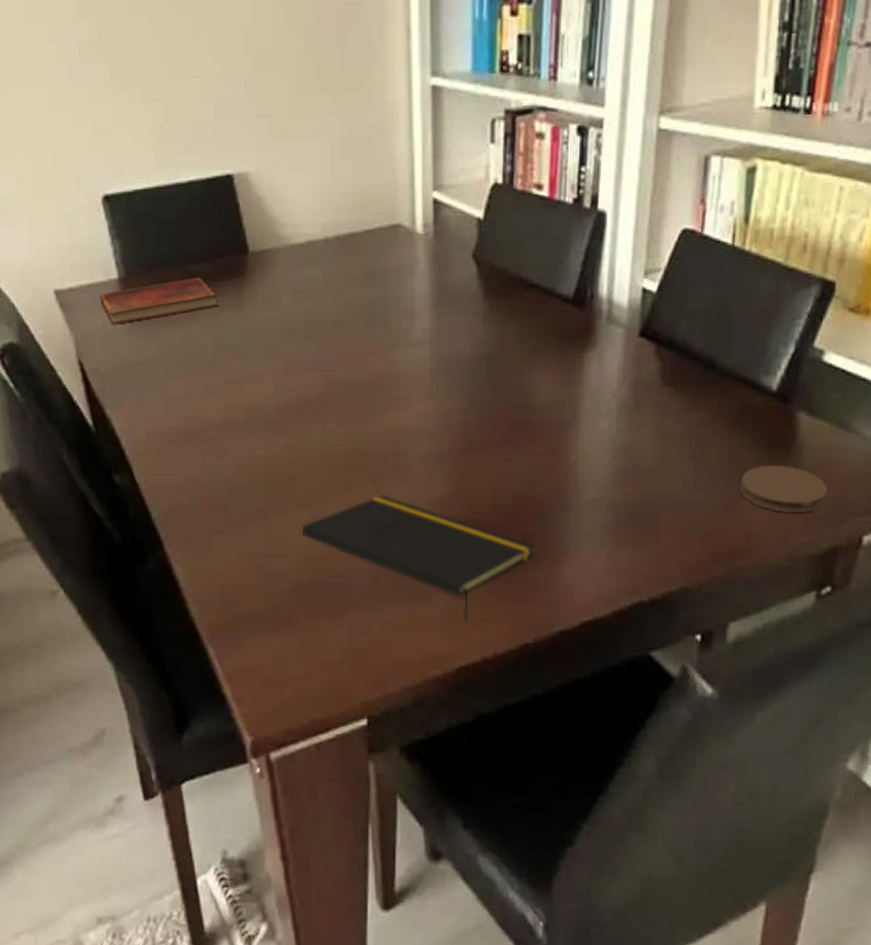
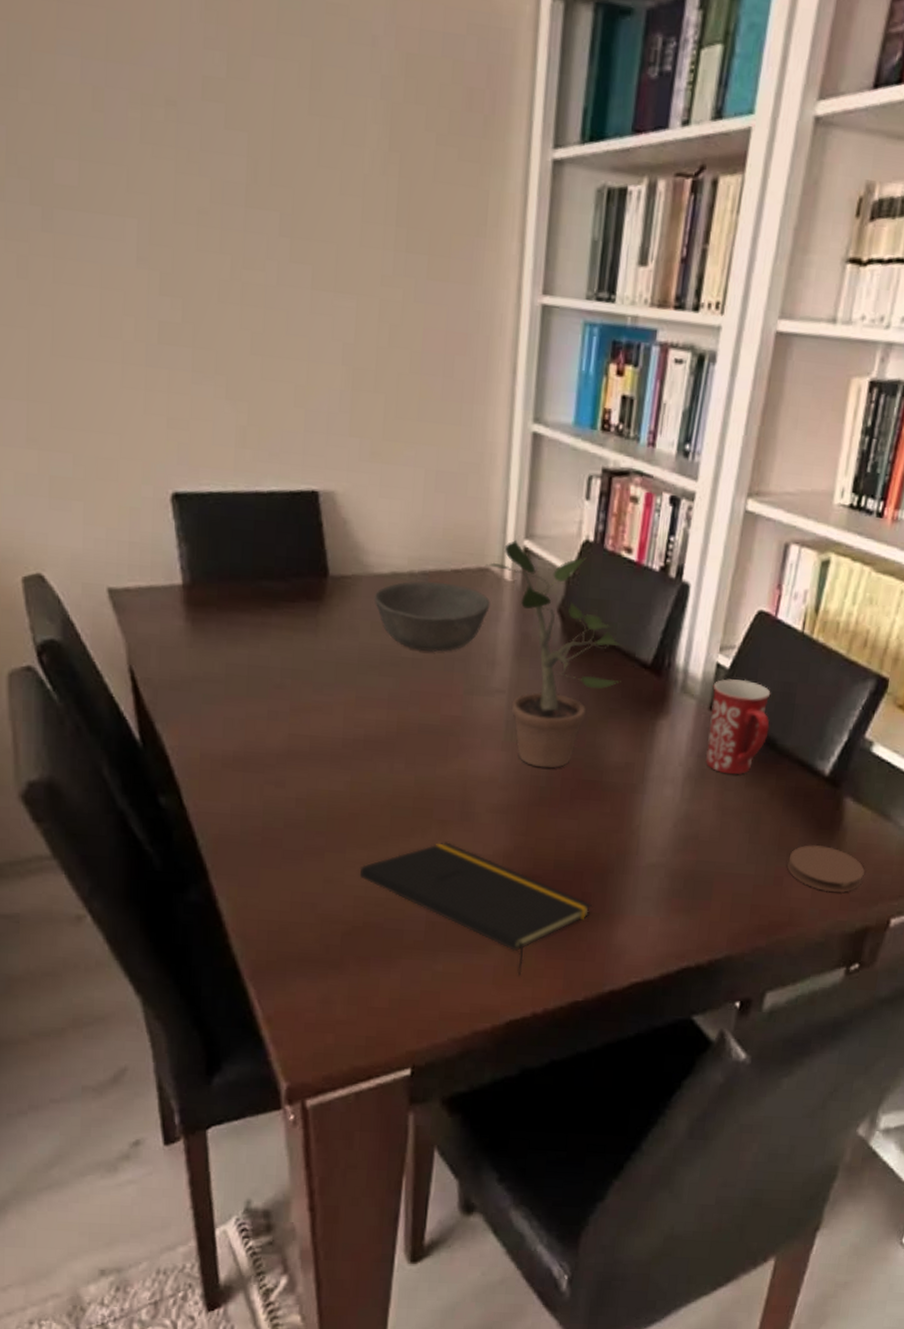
diary: present [99,277,218,325] -> none [159,594,291,634]
bowl: none [292,244,405,312] -> present [374,580,490,652]
potted plant: none [396,192,543,413] -> present [485,539,622,769]
mug: none [639,301,706,401] -> present [705,678,771,775]

